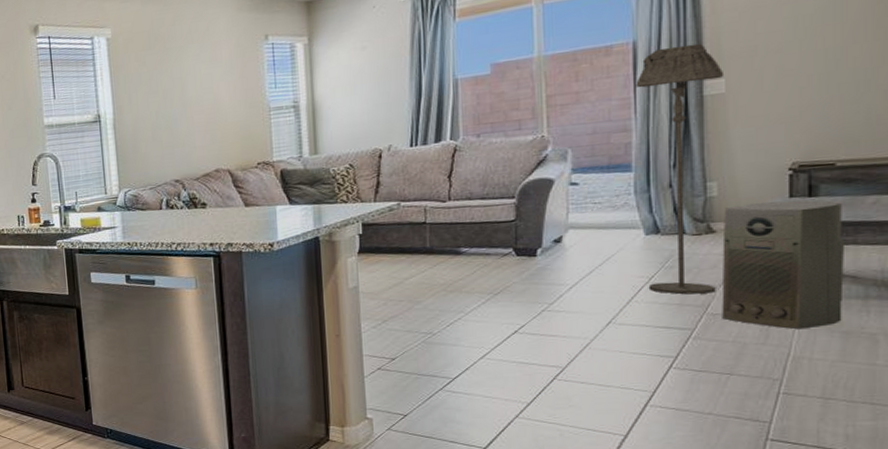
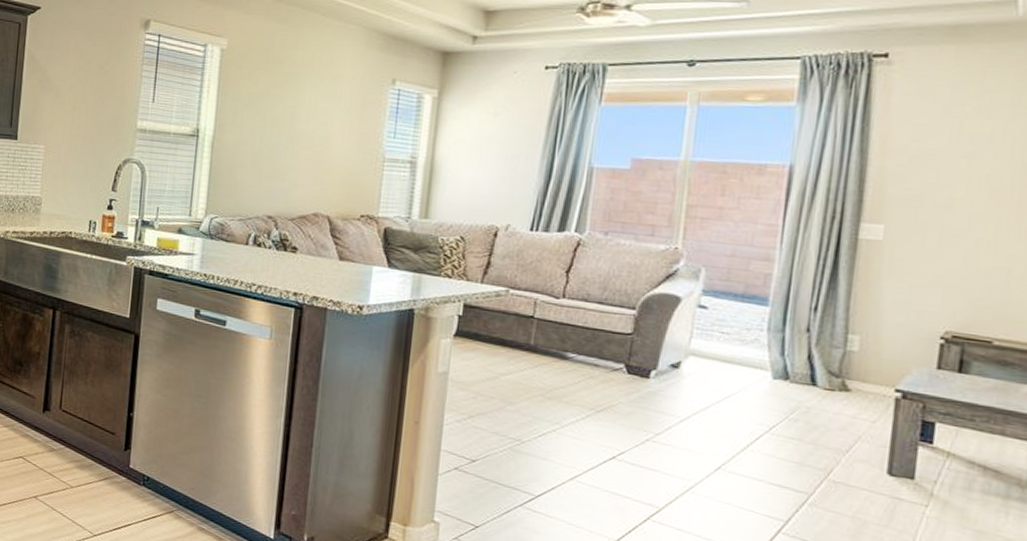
floor lamp: present [636,43,725,295] -> none [767,179,885,458]
air purifier: present [722,200,846,329] -> none [844,365,994,520]

